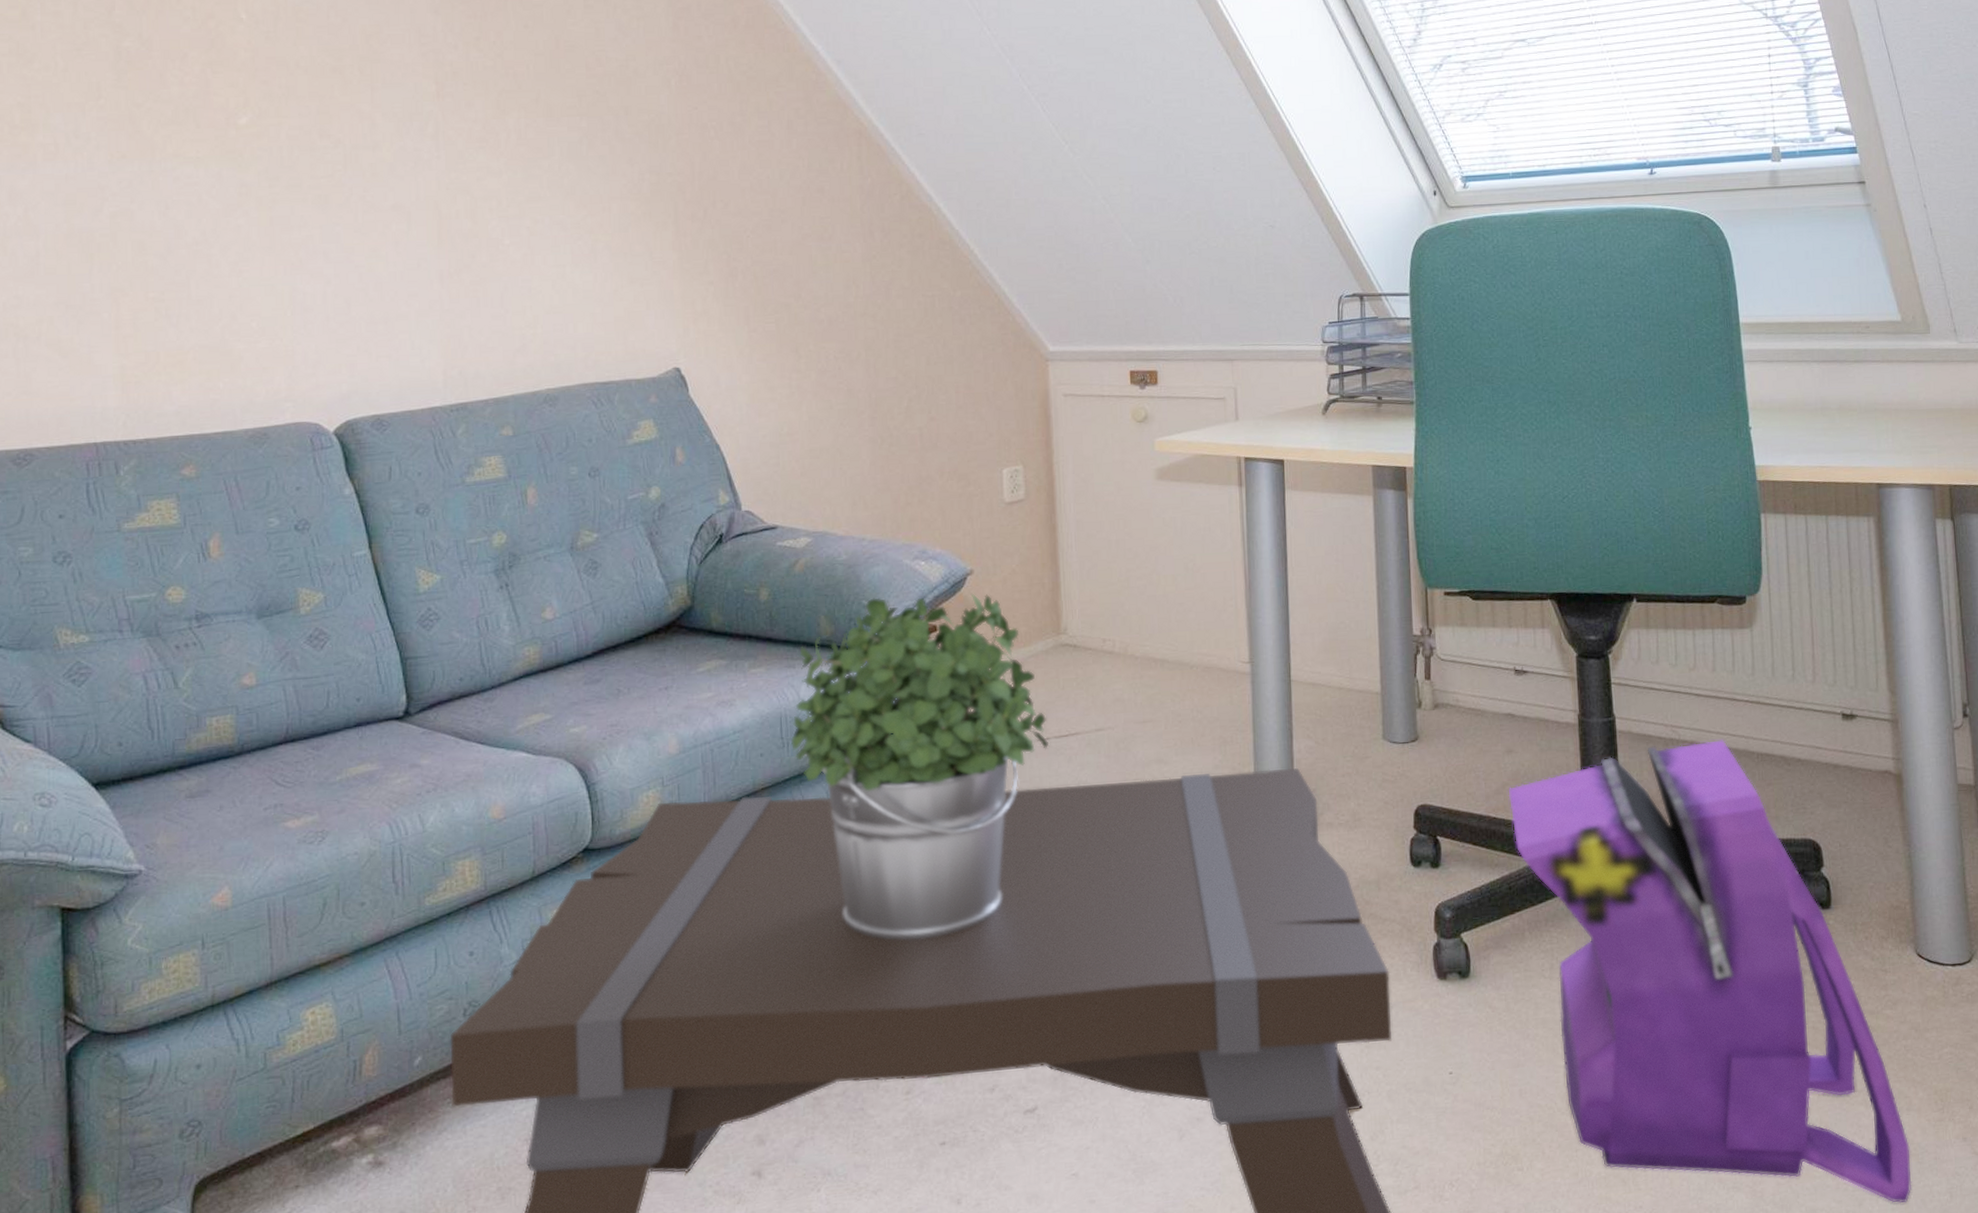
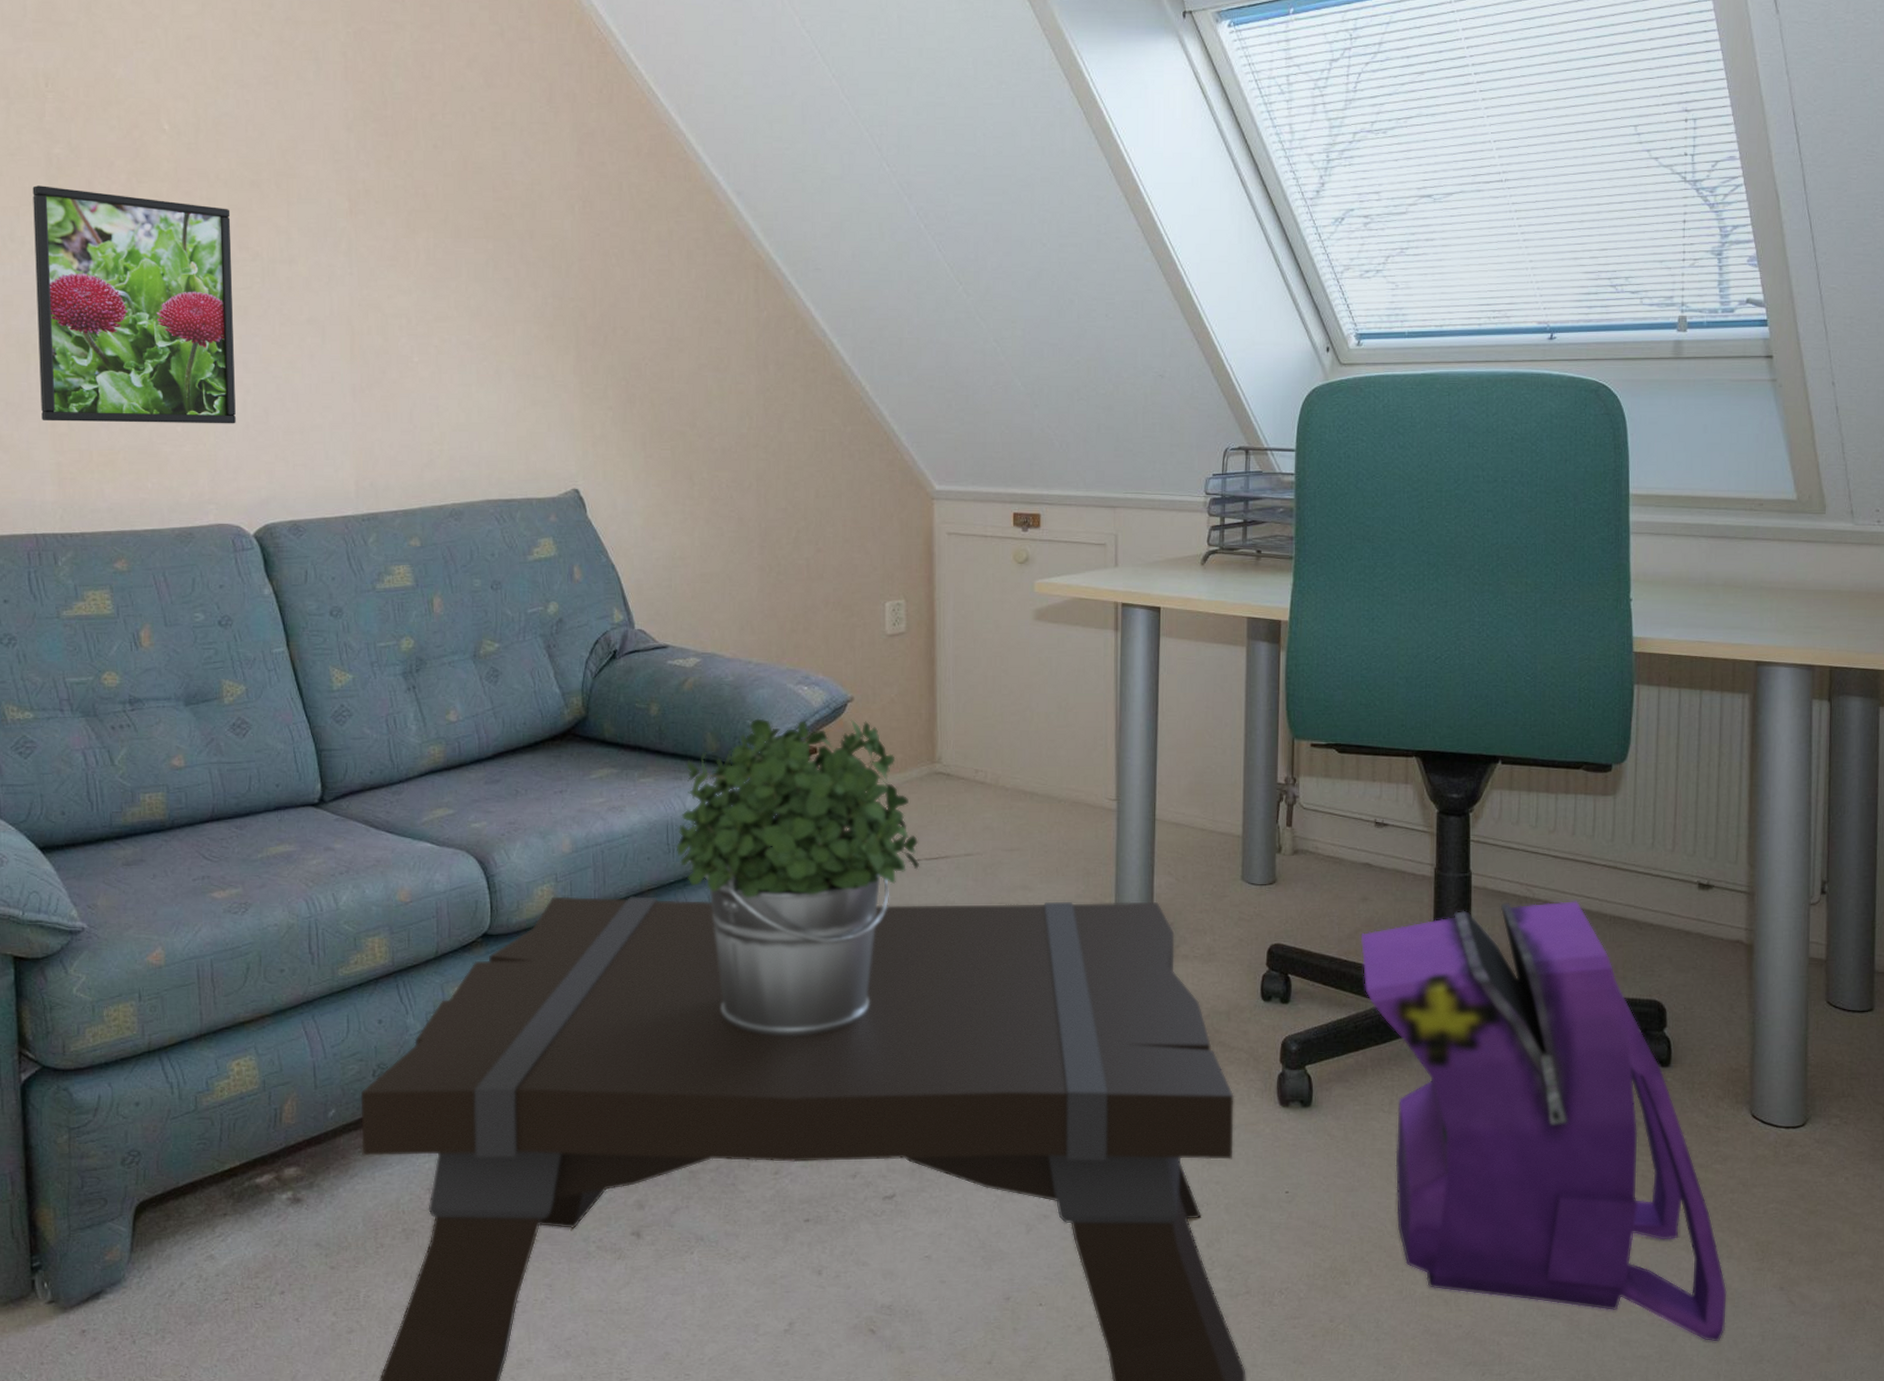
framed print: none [100,80,315,323] -> present [32,185,236,424]

